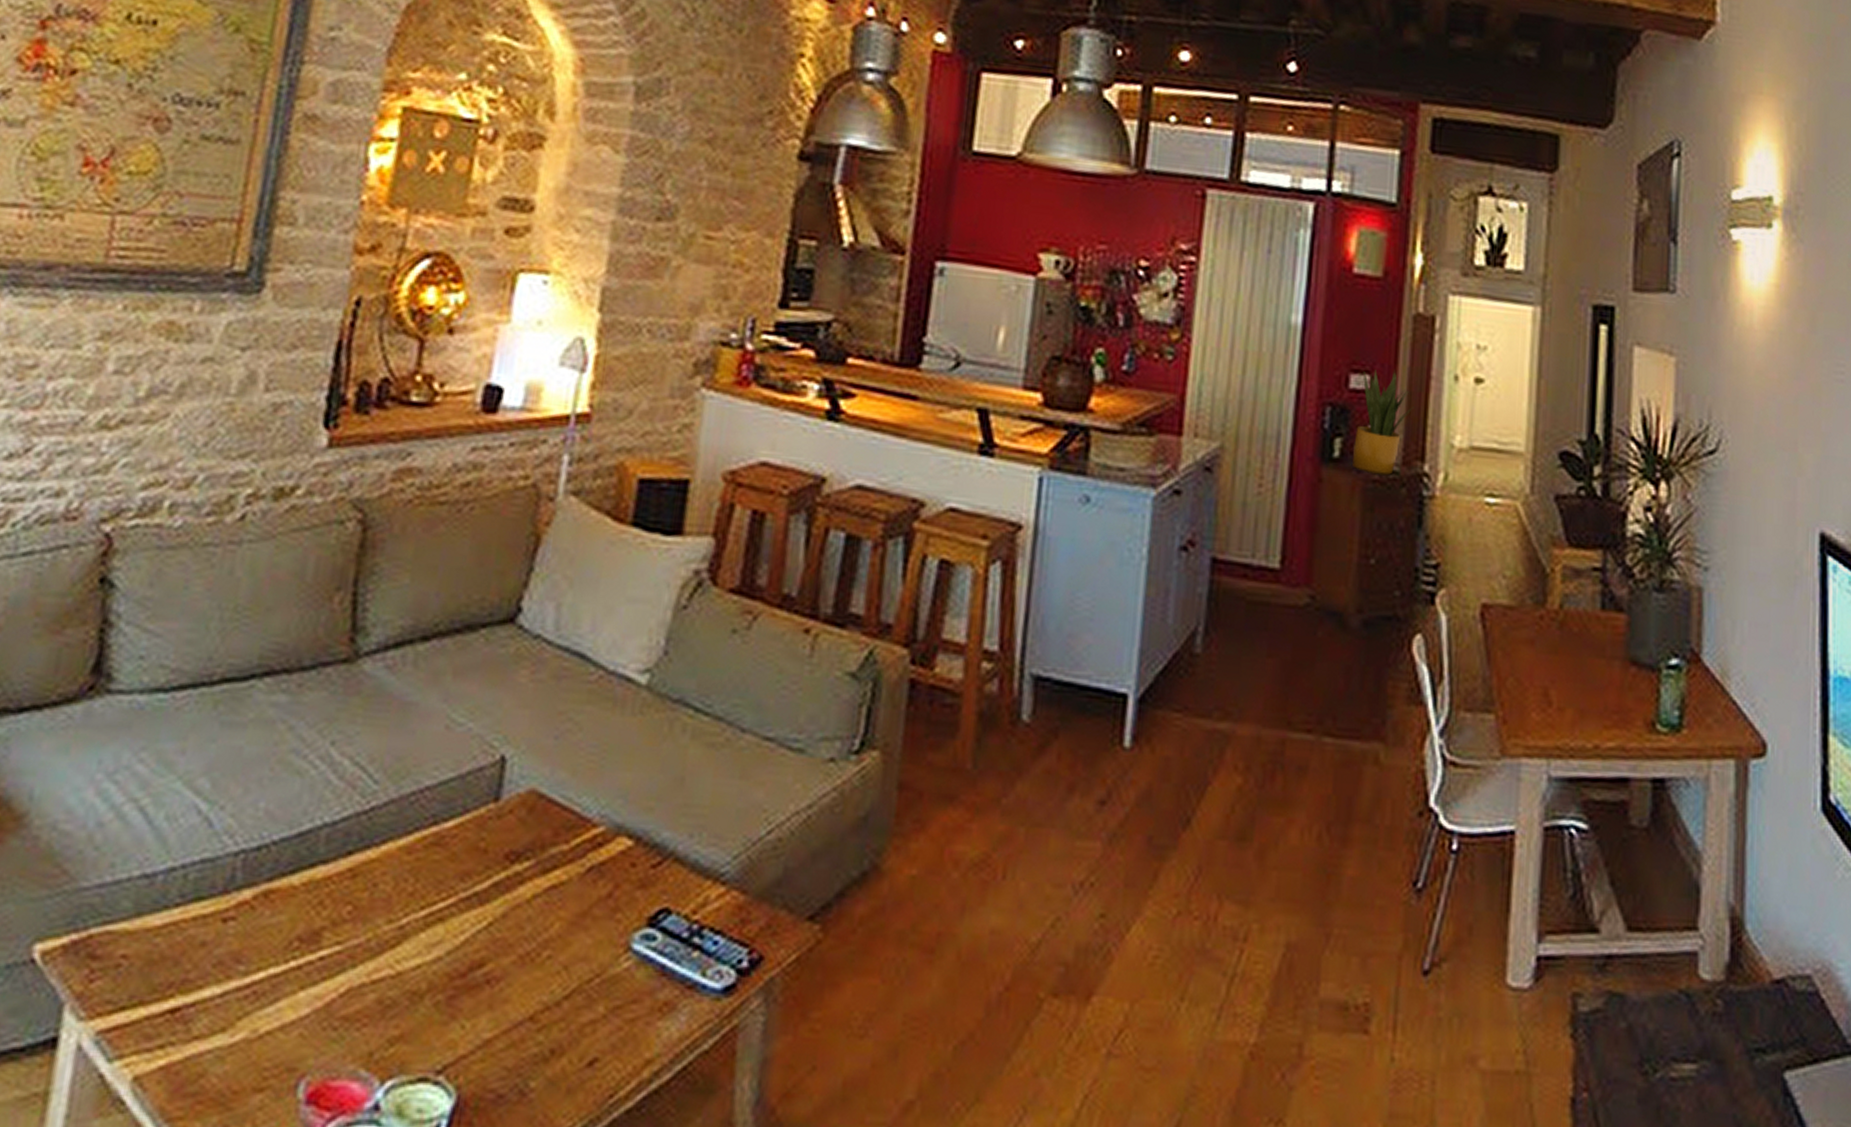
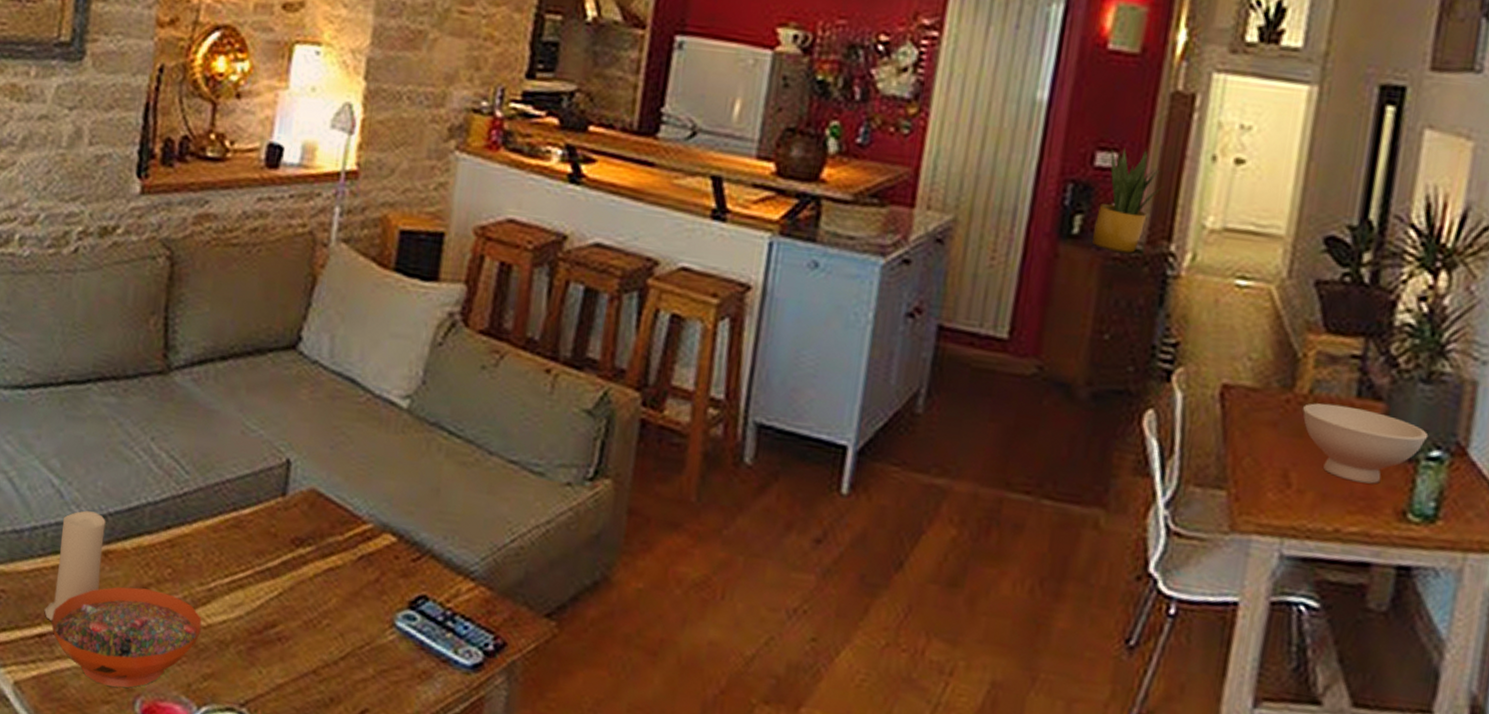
candle: none [179,841,268,991] -> present [44,510,106,622]
decorative bowl: none [187,934,390,1068] -> present [50,586,202,688]
bowl: none [1556,617,1667,697] -> present [1303,403,1429,484]

